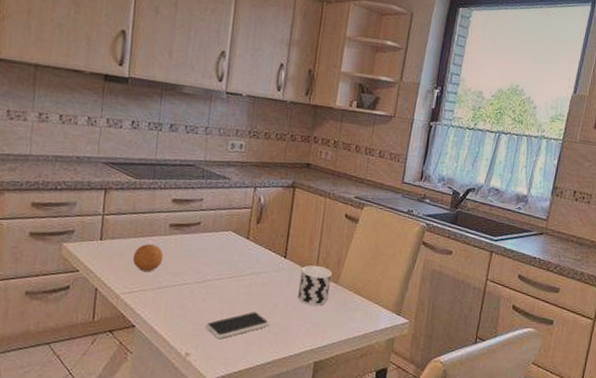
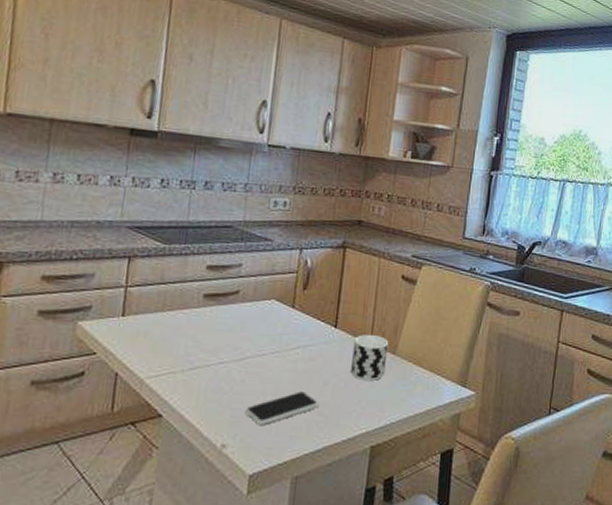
fruit: present [132,244,164,273] -> none [160,318,196,352]

